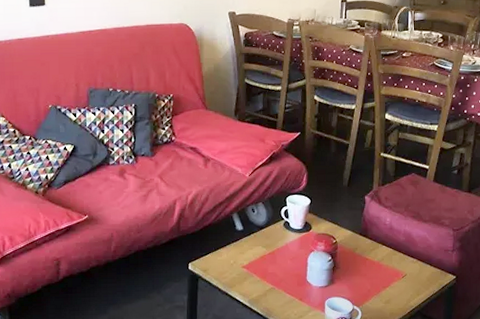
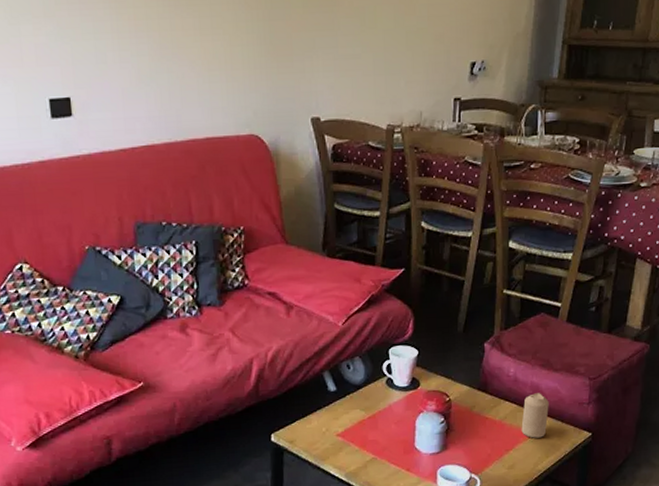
candle: none [396,240,419,278] -> present [521,393,549,438]

